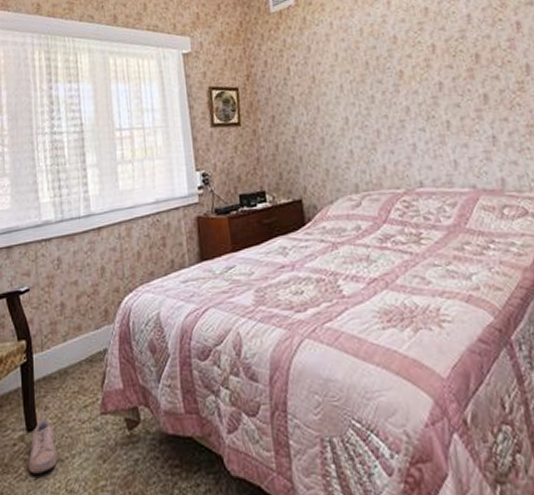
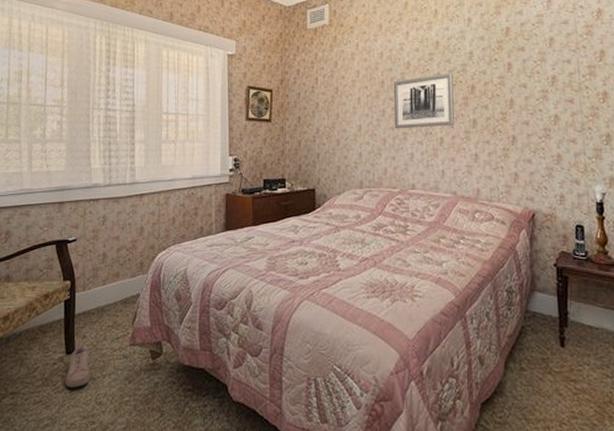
wall art: none [379,41,461,117] -> present [393,72,454,129]

